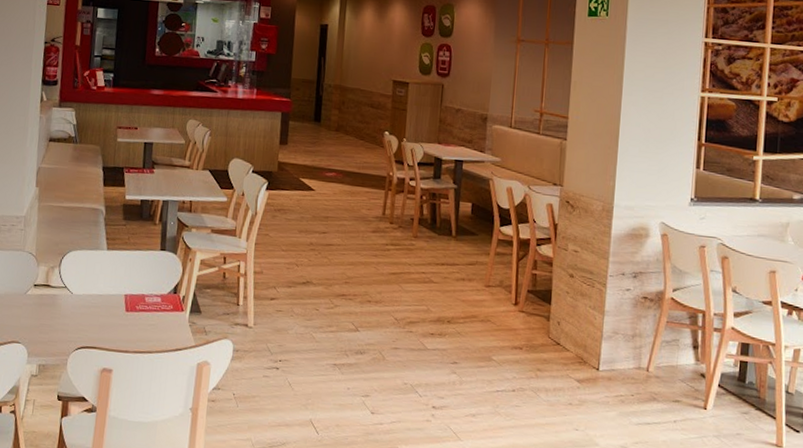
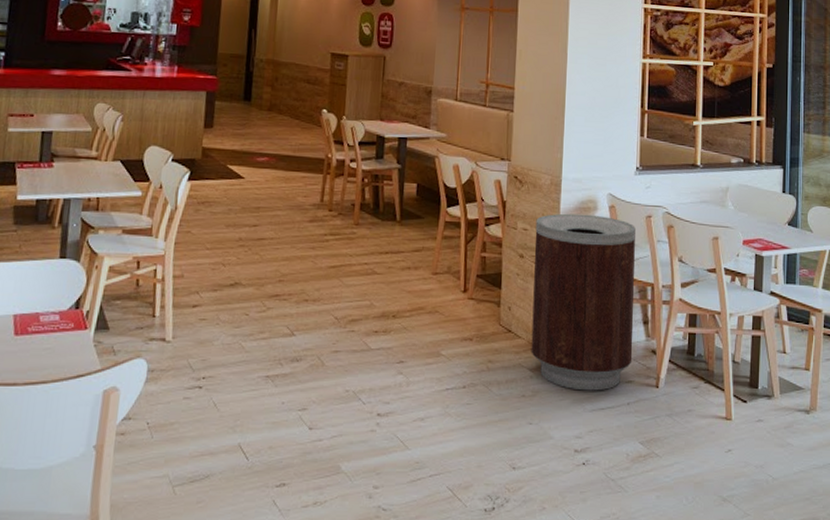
trash can: none [578,238,688,407] -> present [531,213,635,391]

